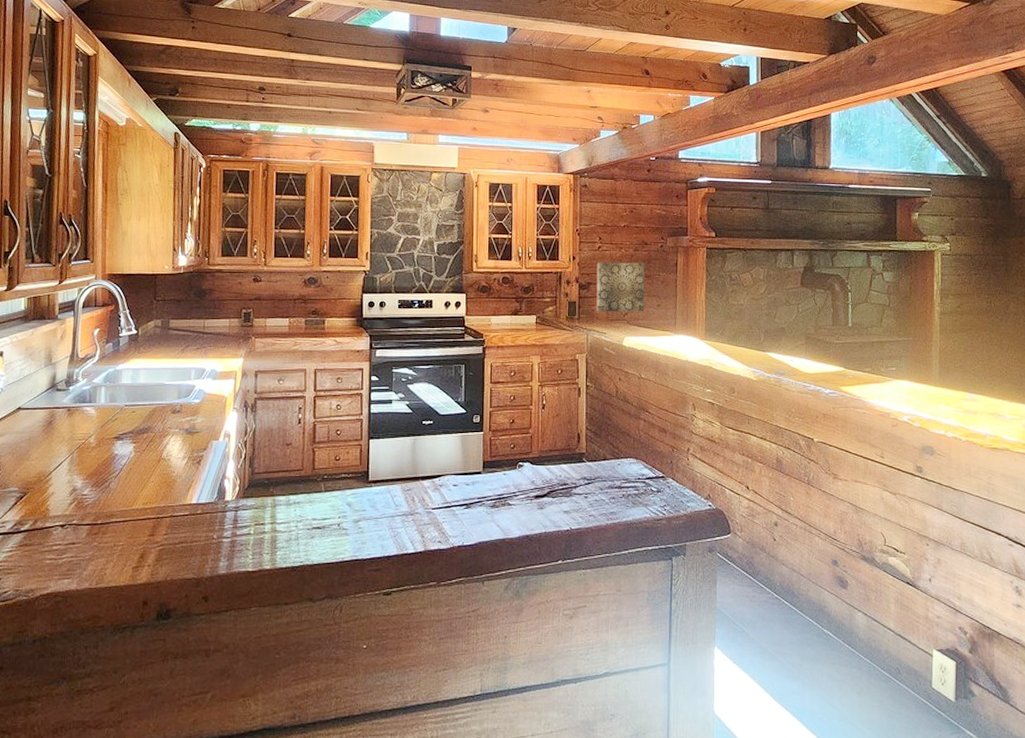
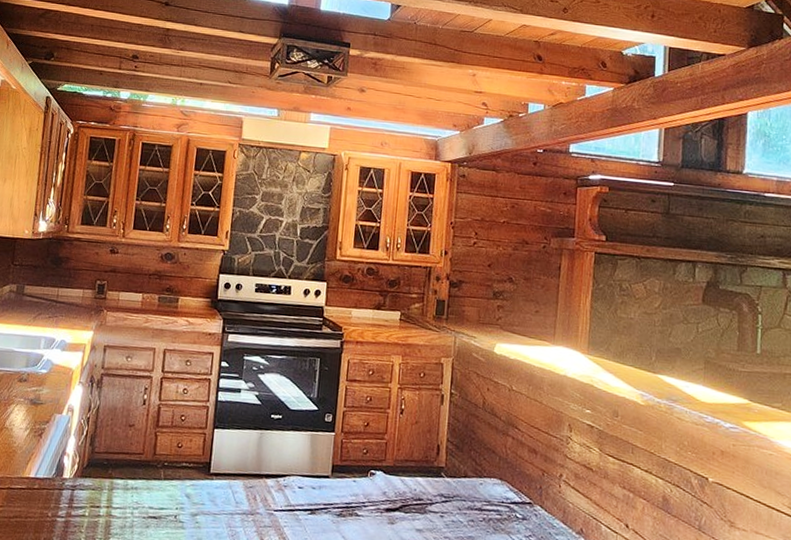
wall art: present [596,262,645,312] -> none [467,259,524,317]

